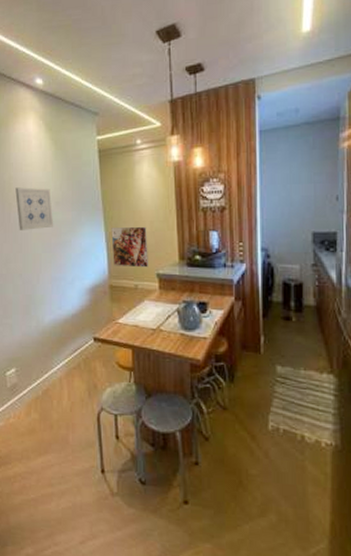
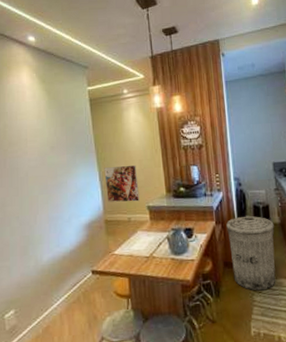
wall art: present [15,187,54,230] -> none [10,134,50,175]
trash can: none [248,293,308,382] -> present [226,215,276,291]

